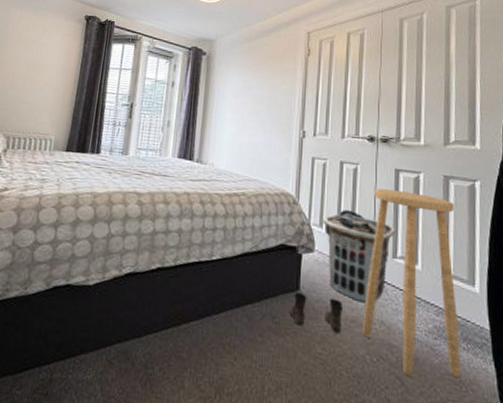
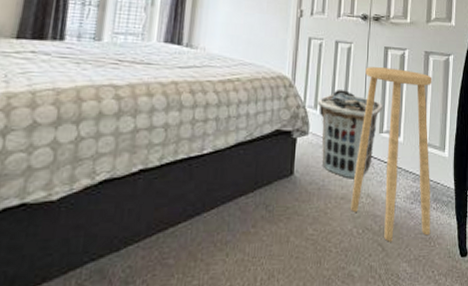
boots: present [288,292,343,333] -> none [282,177,334,211]

